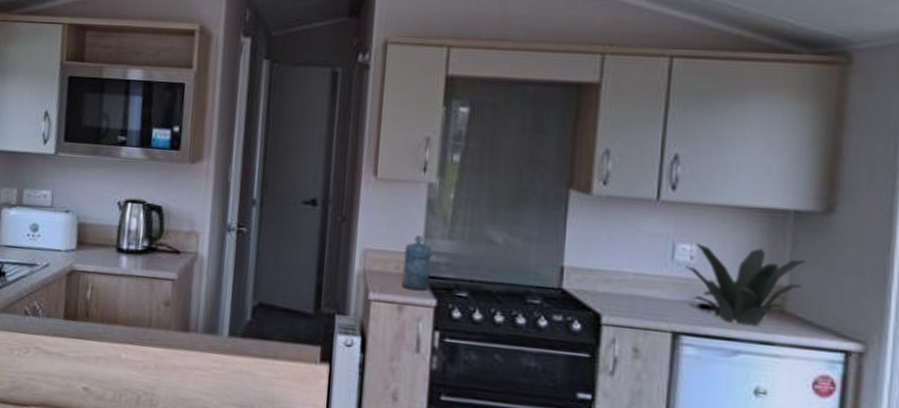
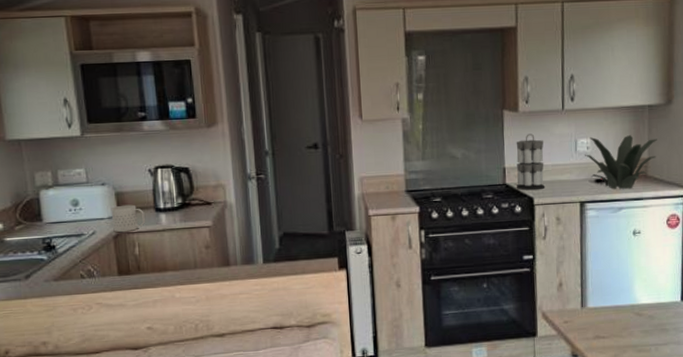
mug: none [68,238,105,271] -> present [110,204,145,233]
canister: present [401,235,432,291] -> none [390,160,412,203]
spice rack: none [576,226,624,306] -> present [516,134,545,191]

